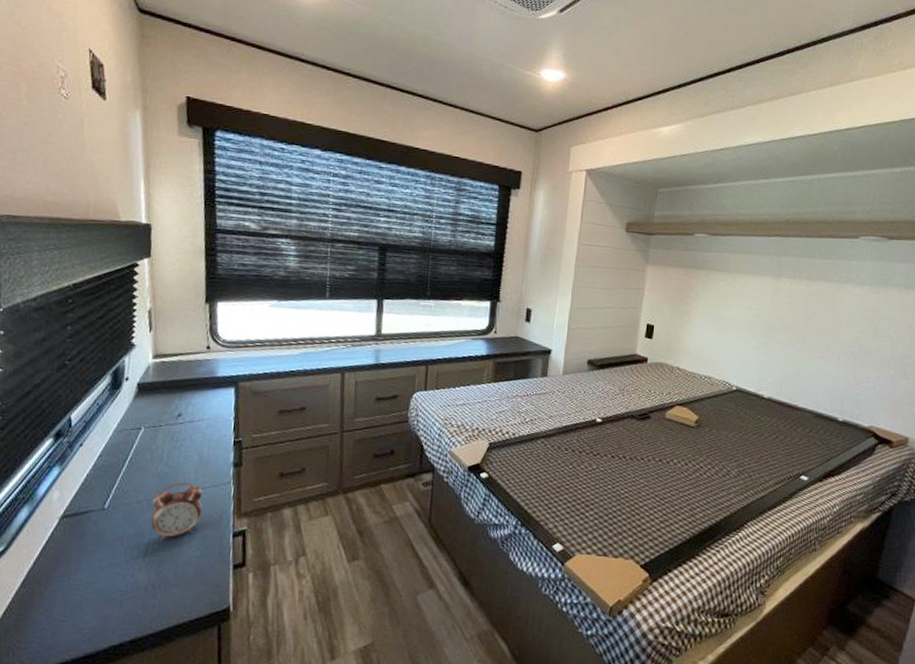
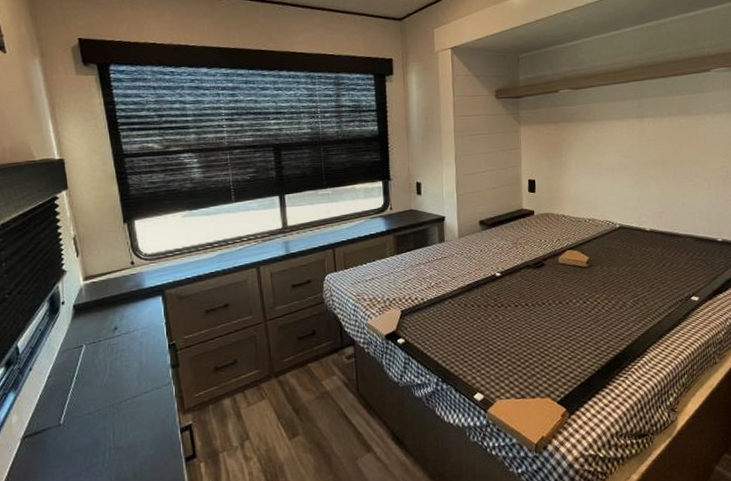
alarm clock: present [151,482,203,541] -> none [102,388,149,446]

